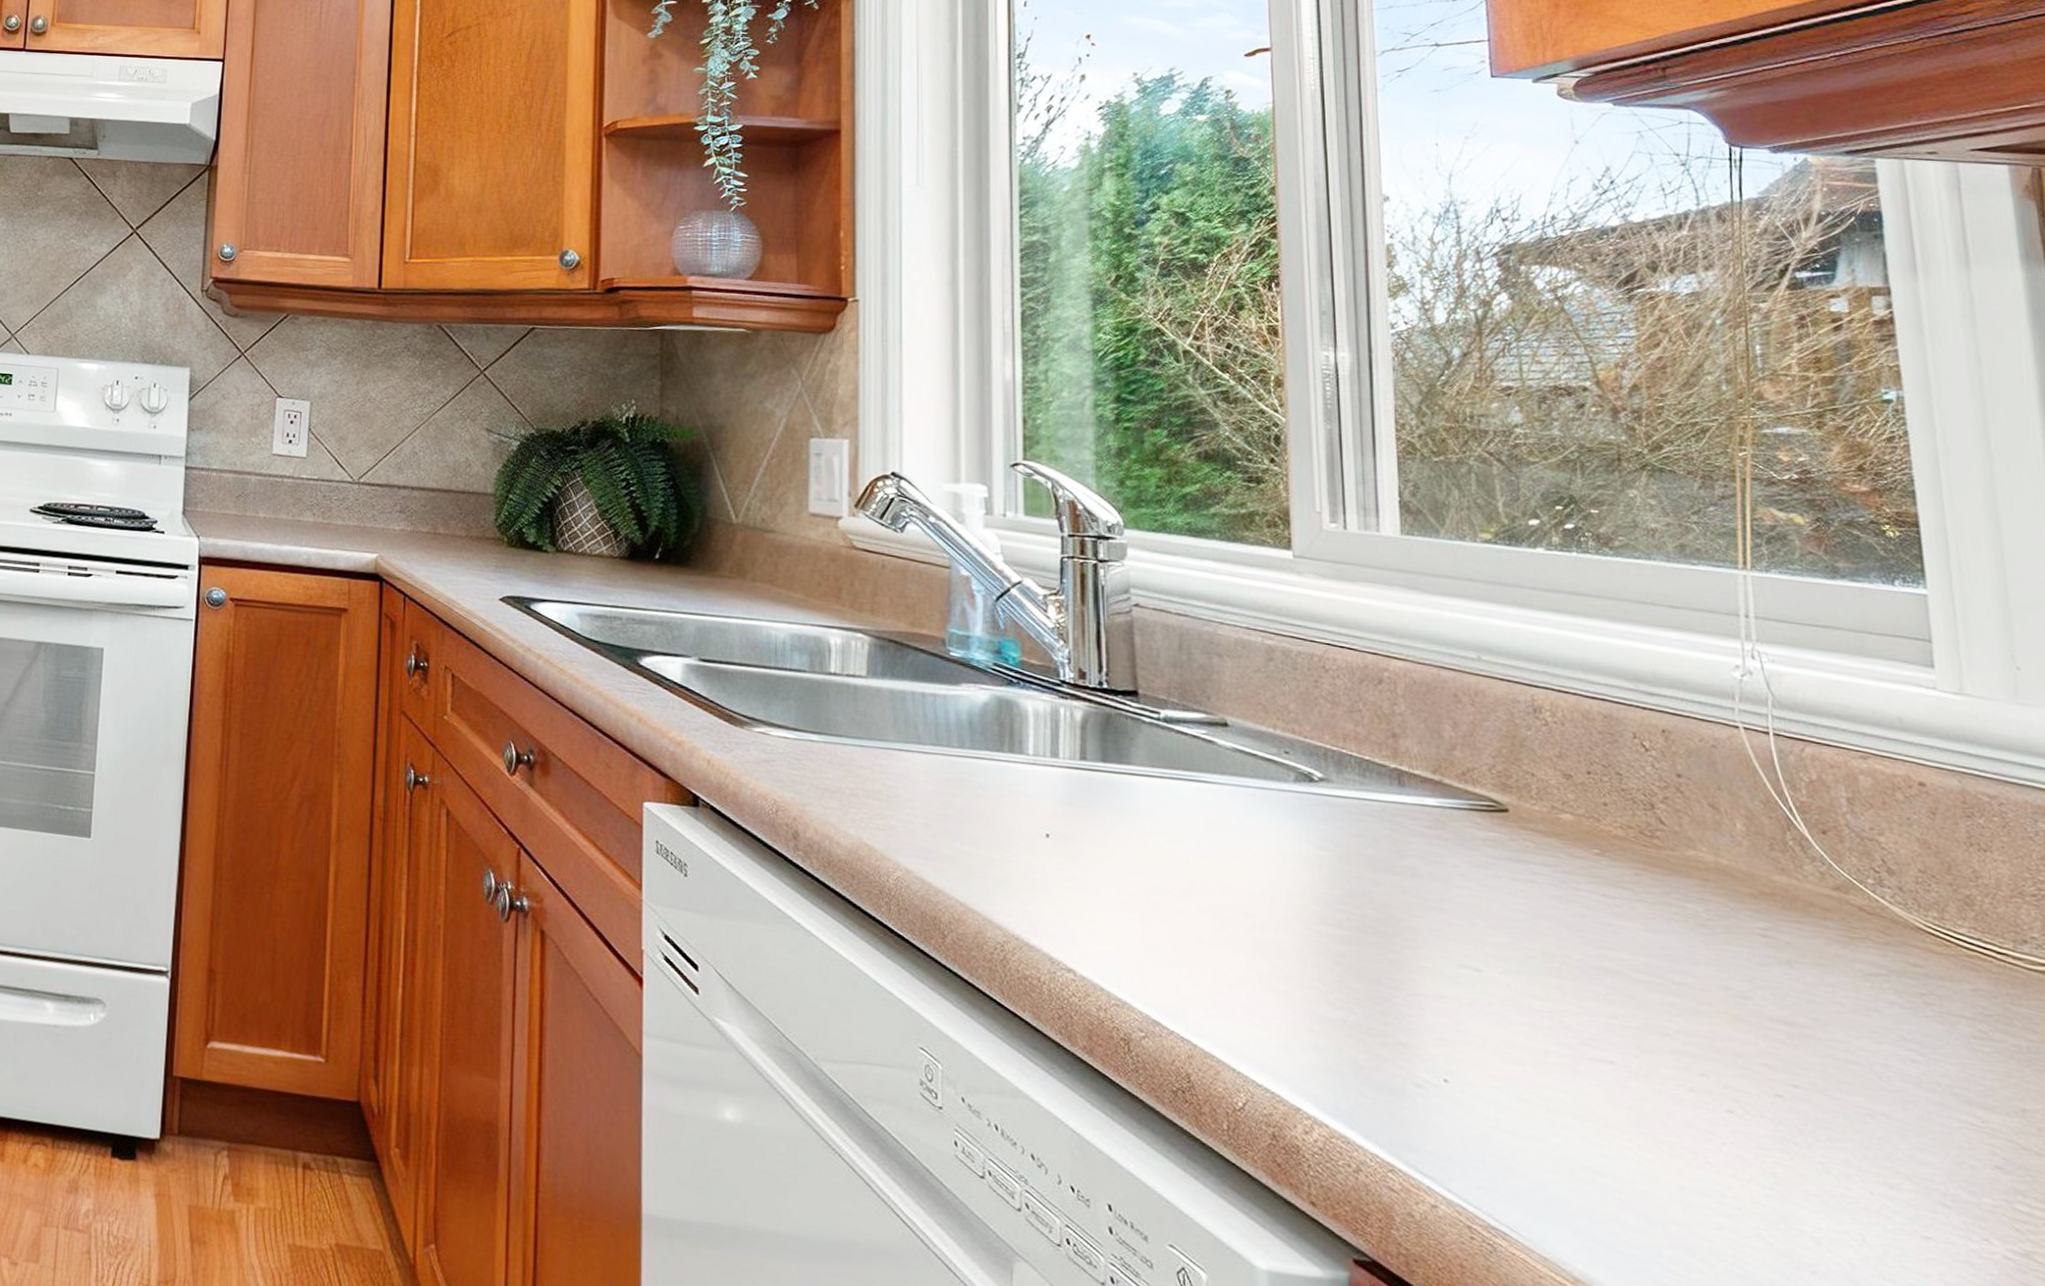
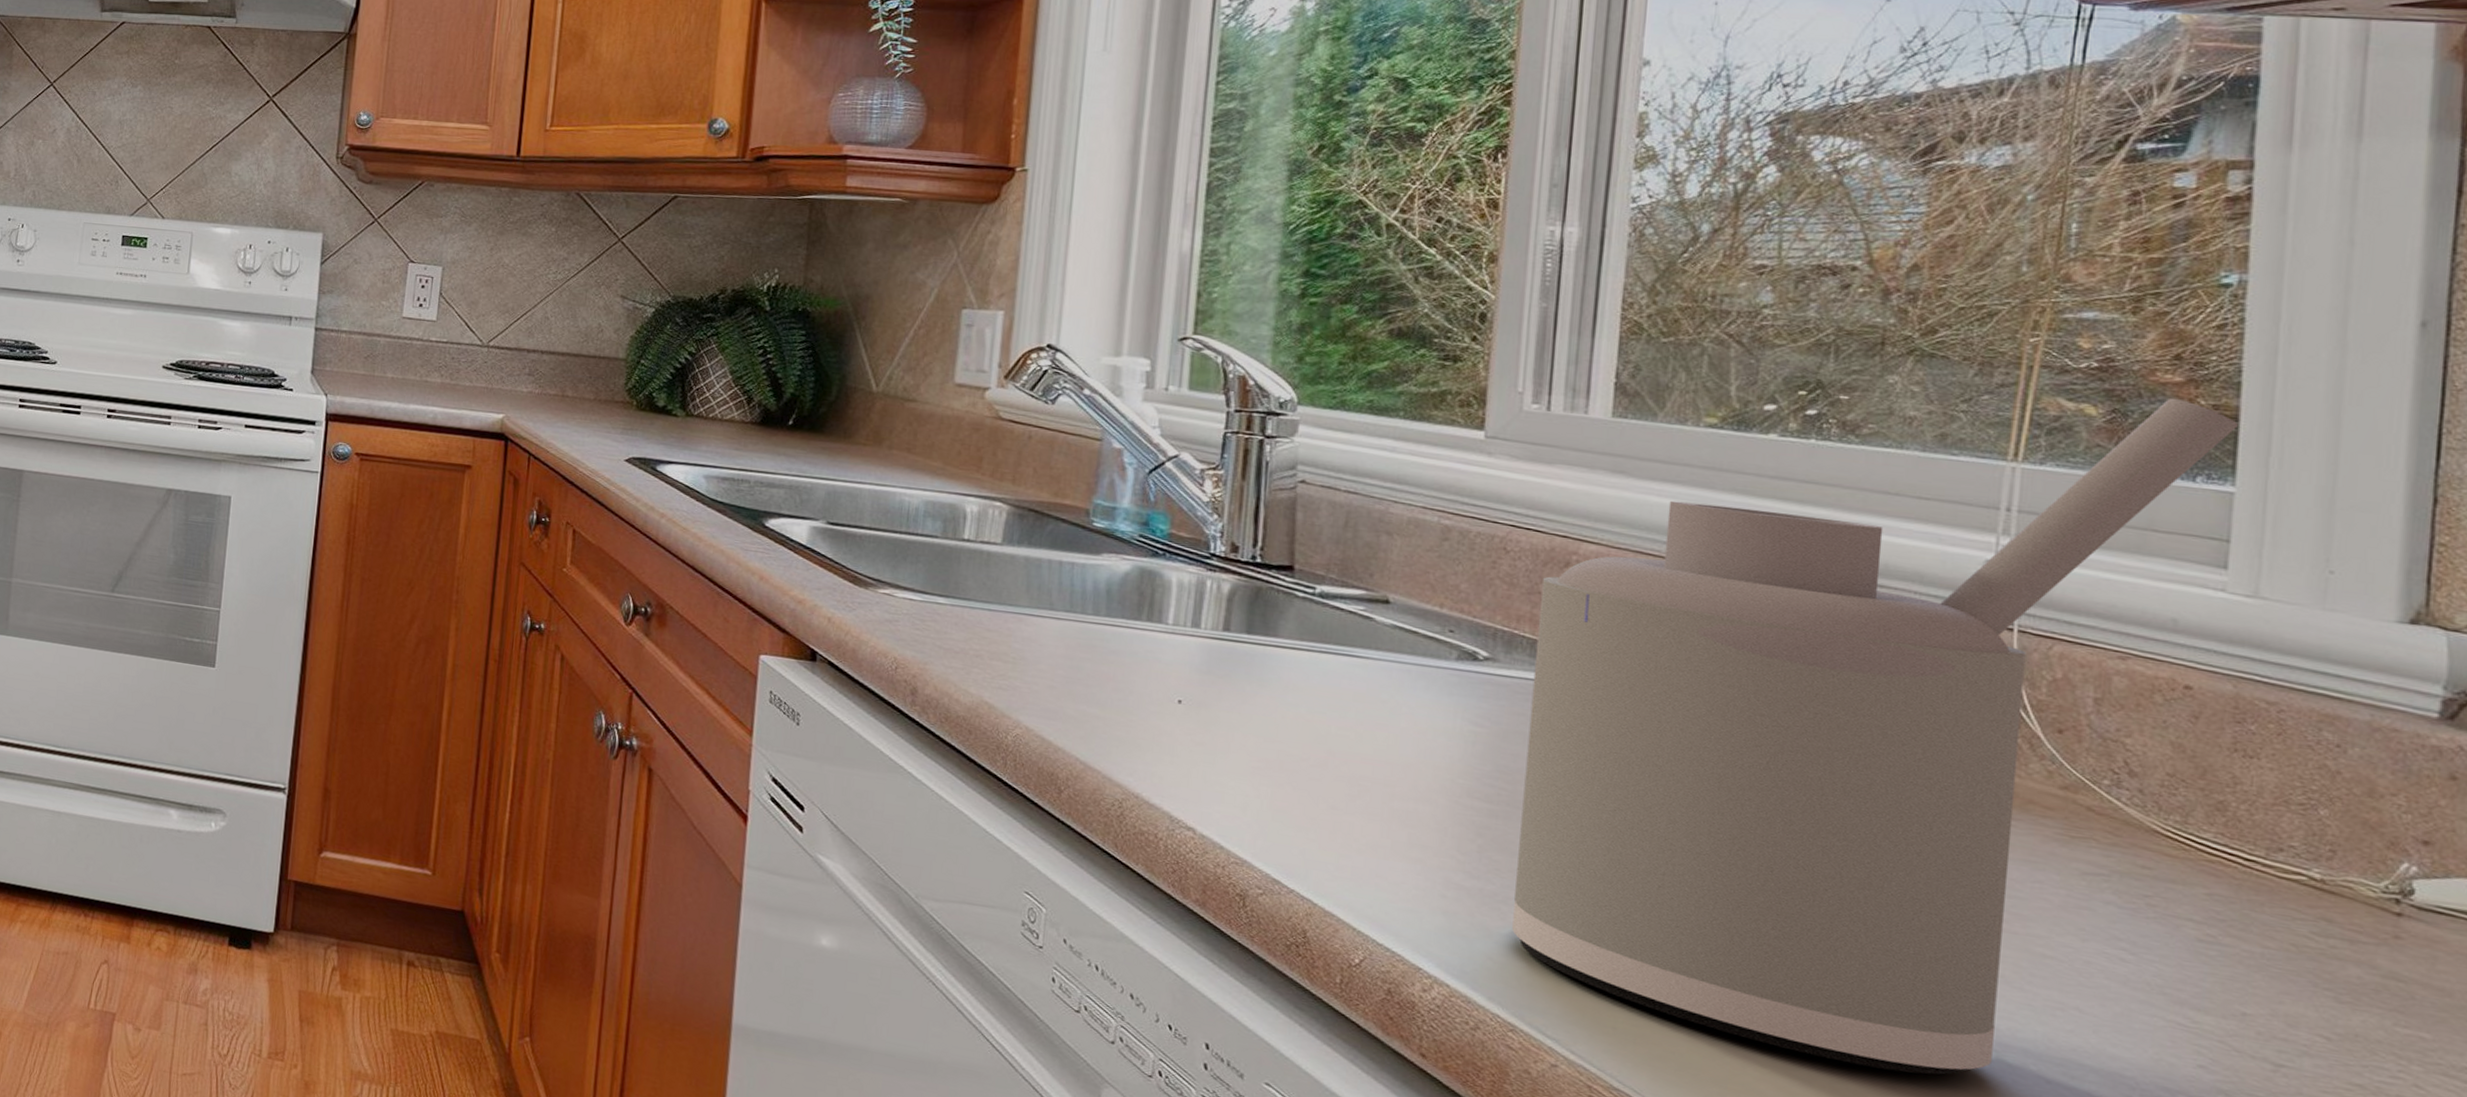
soap dispenser: none [1360,506,1920,1193] -> present [1512,397,2239,1075]

